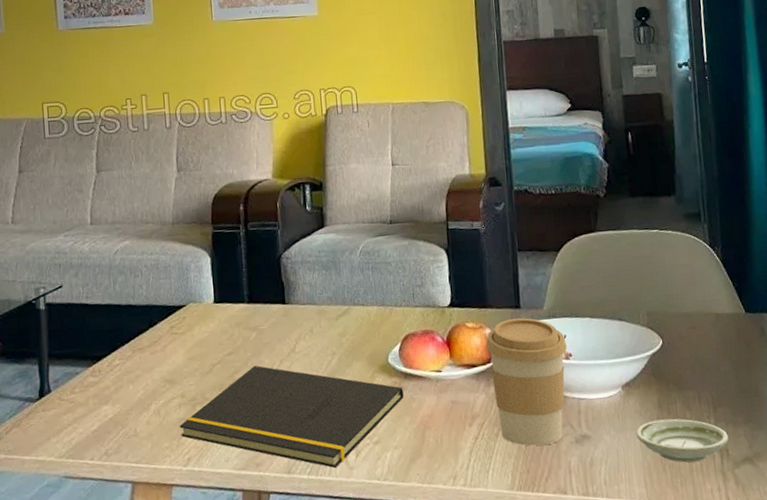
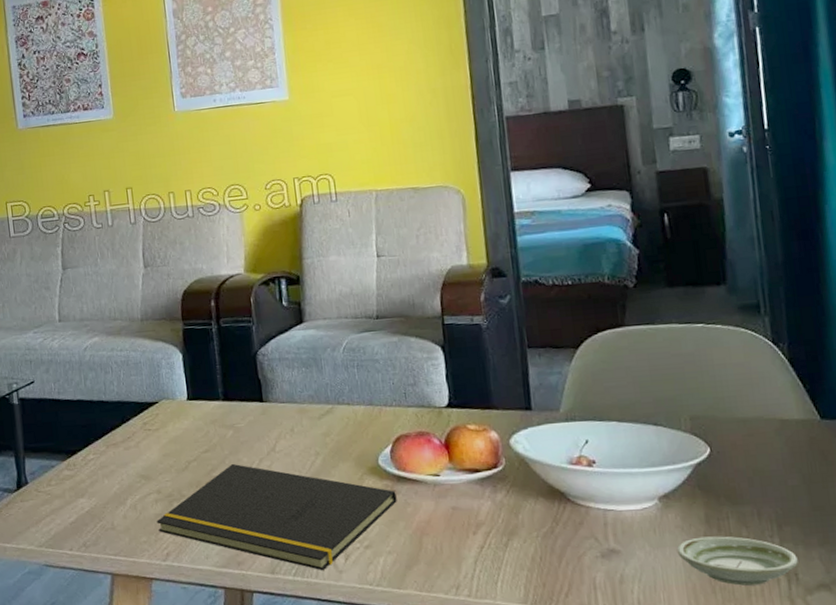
coffee cup: present [486,318,568,446] -> none [491,420,590,559]

